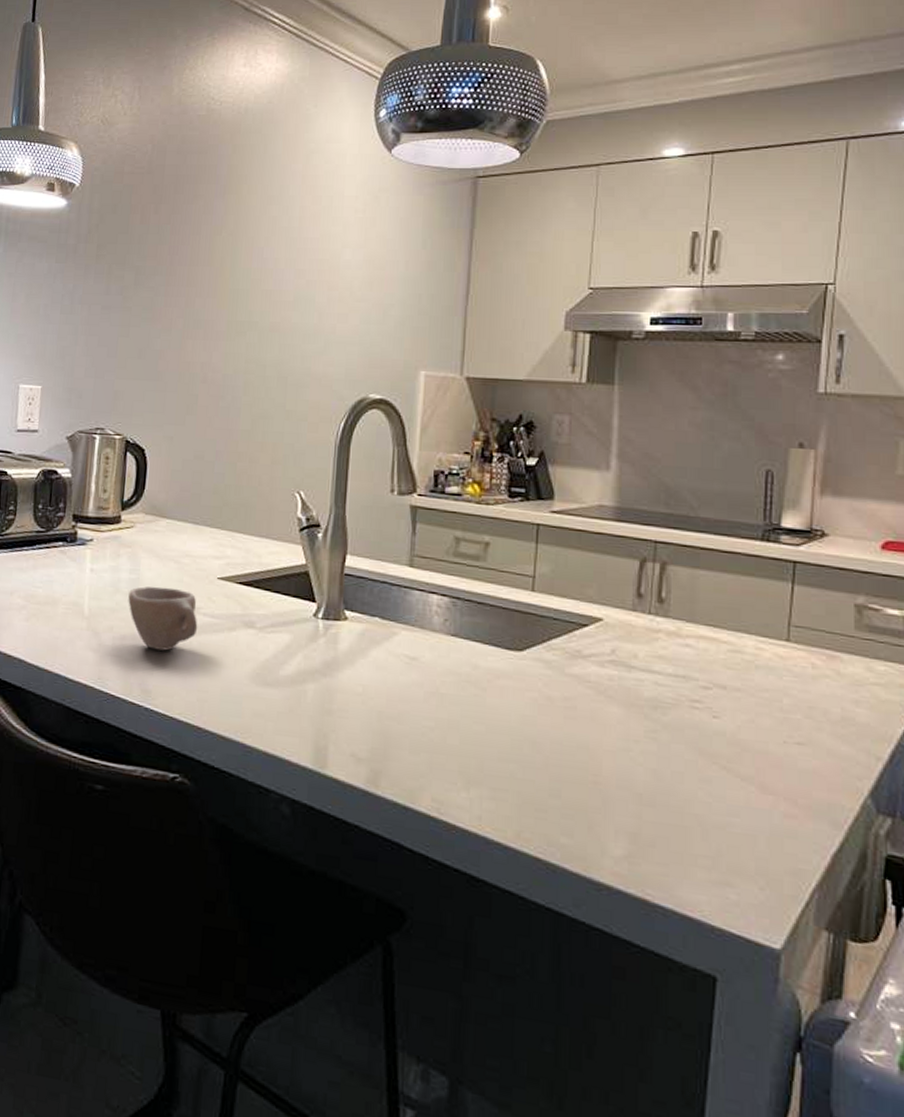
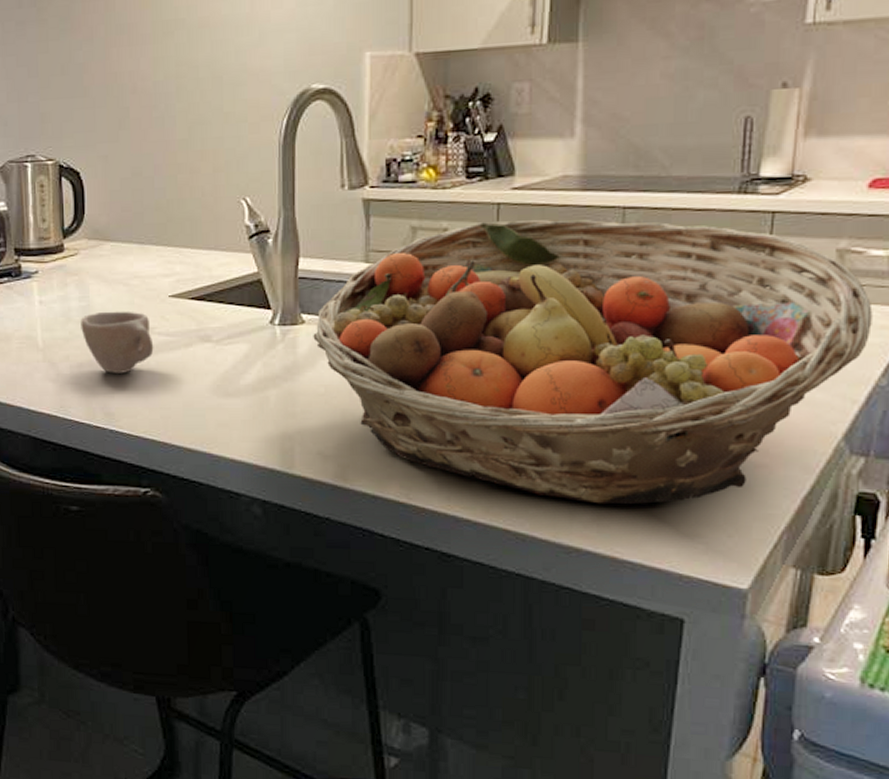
fruit basket: none [354,540,892,846] -> present [313,220,873,505]

